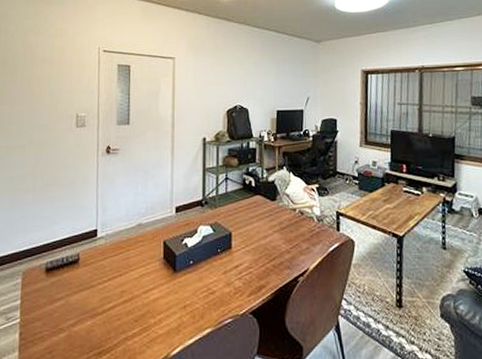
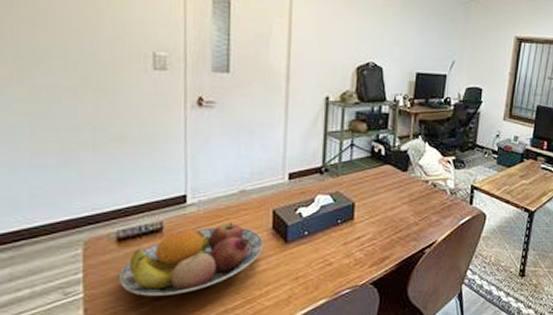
fruit bowl: none [46,253,157,322] -> present [120,222,264,296]

